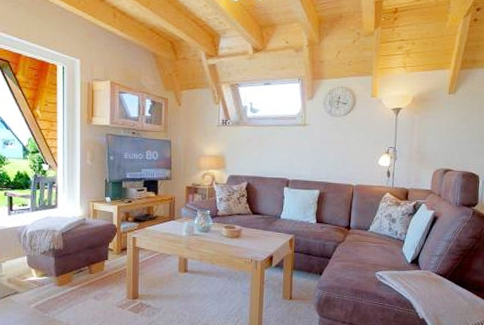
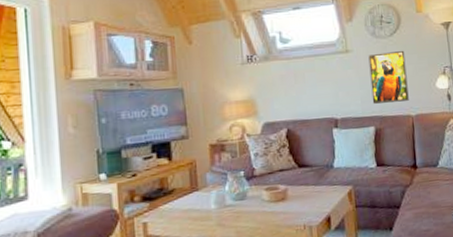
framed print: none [320,128,355,172] -> present [368,50,409,104]

